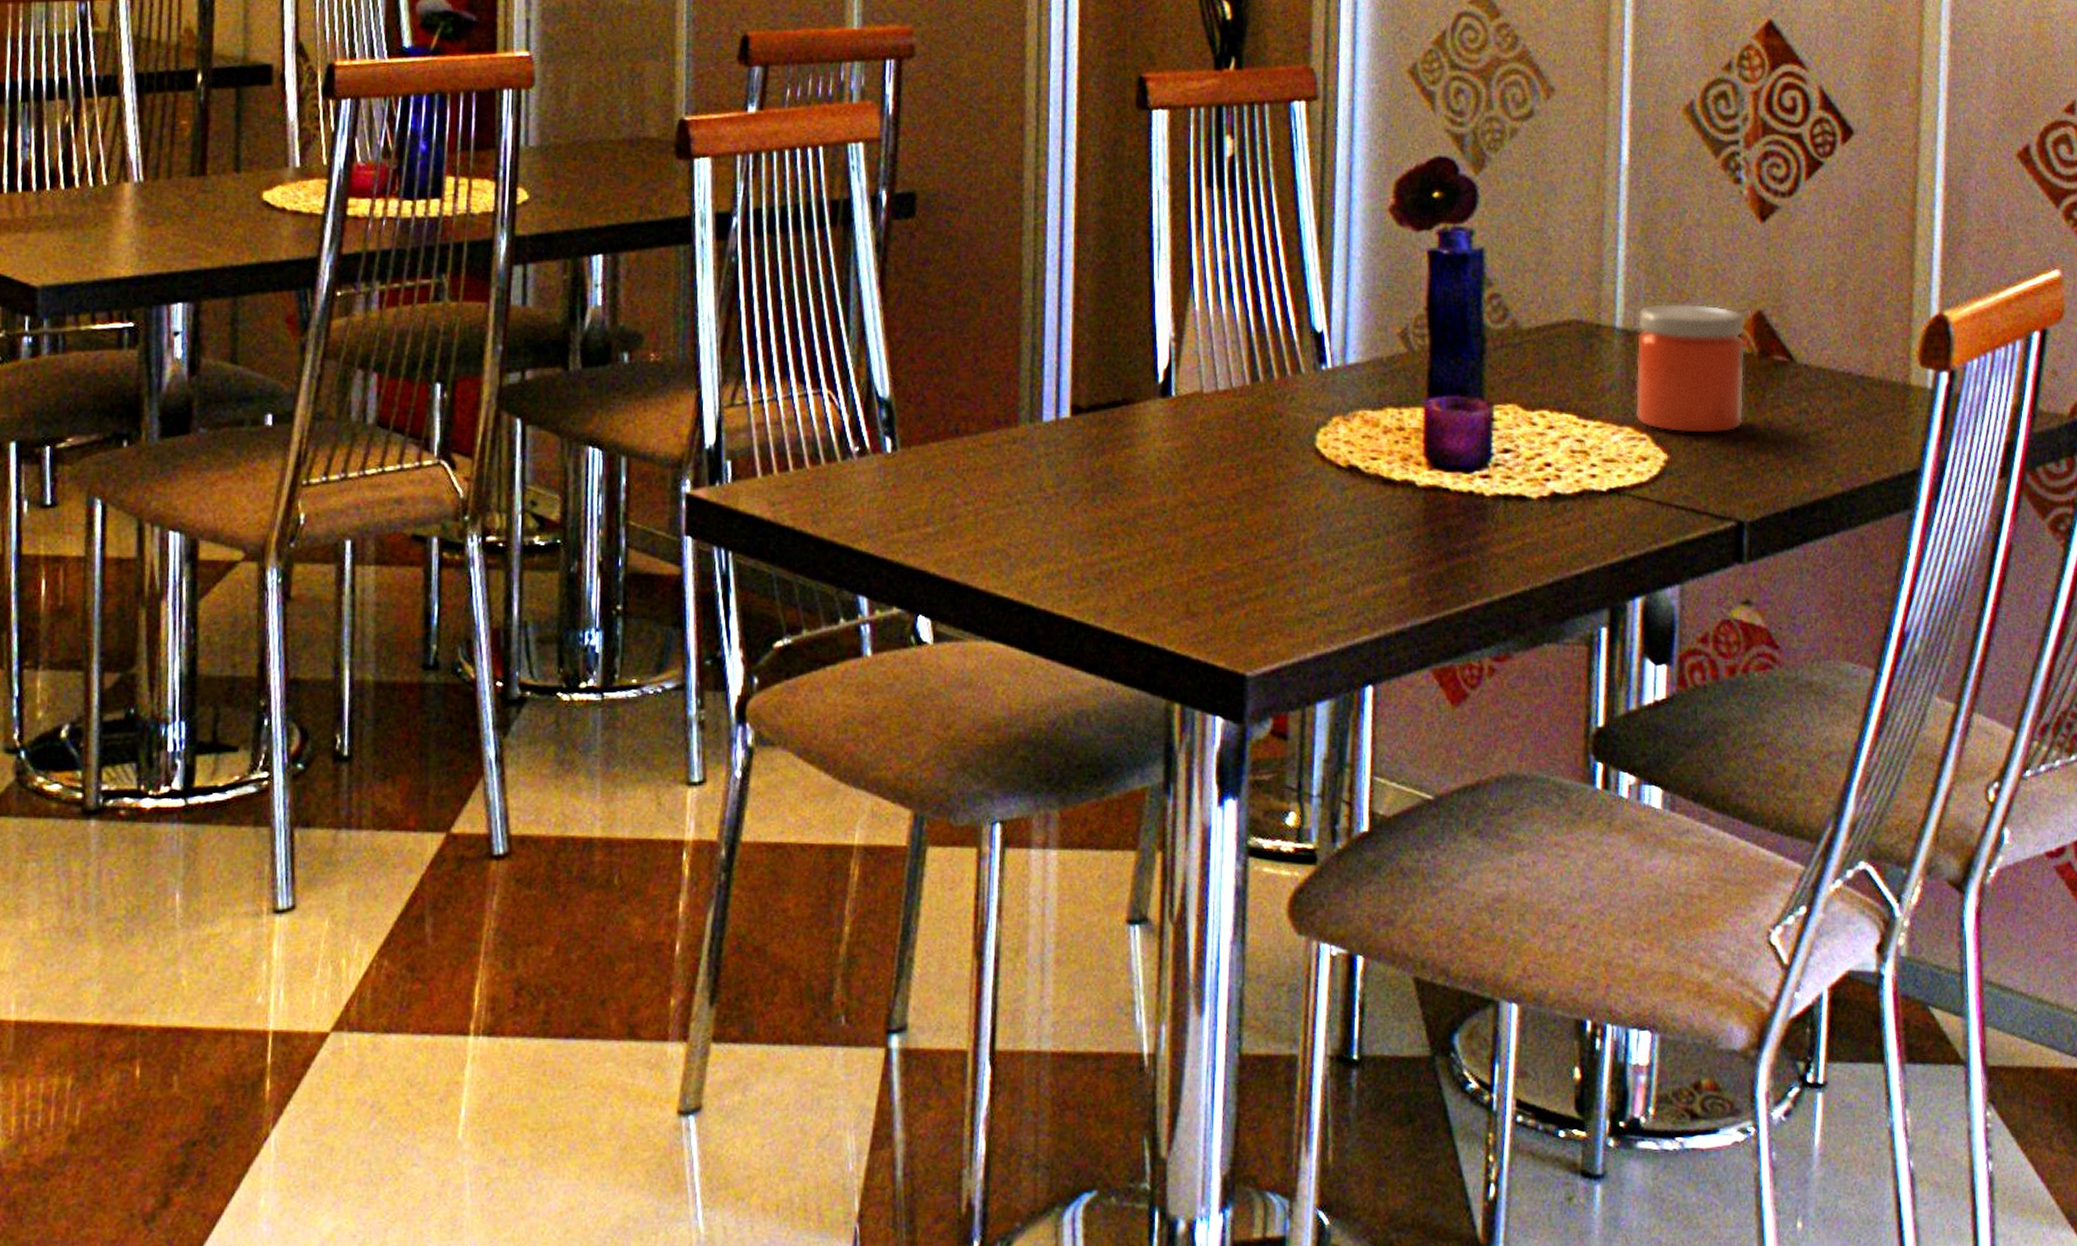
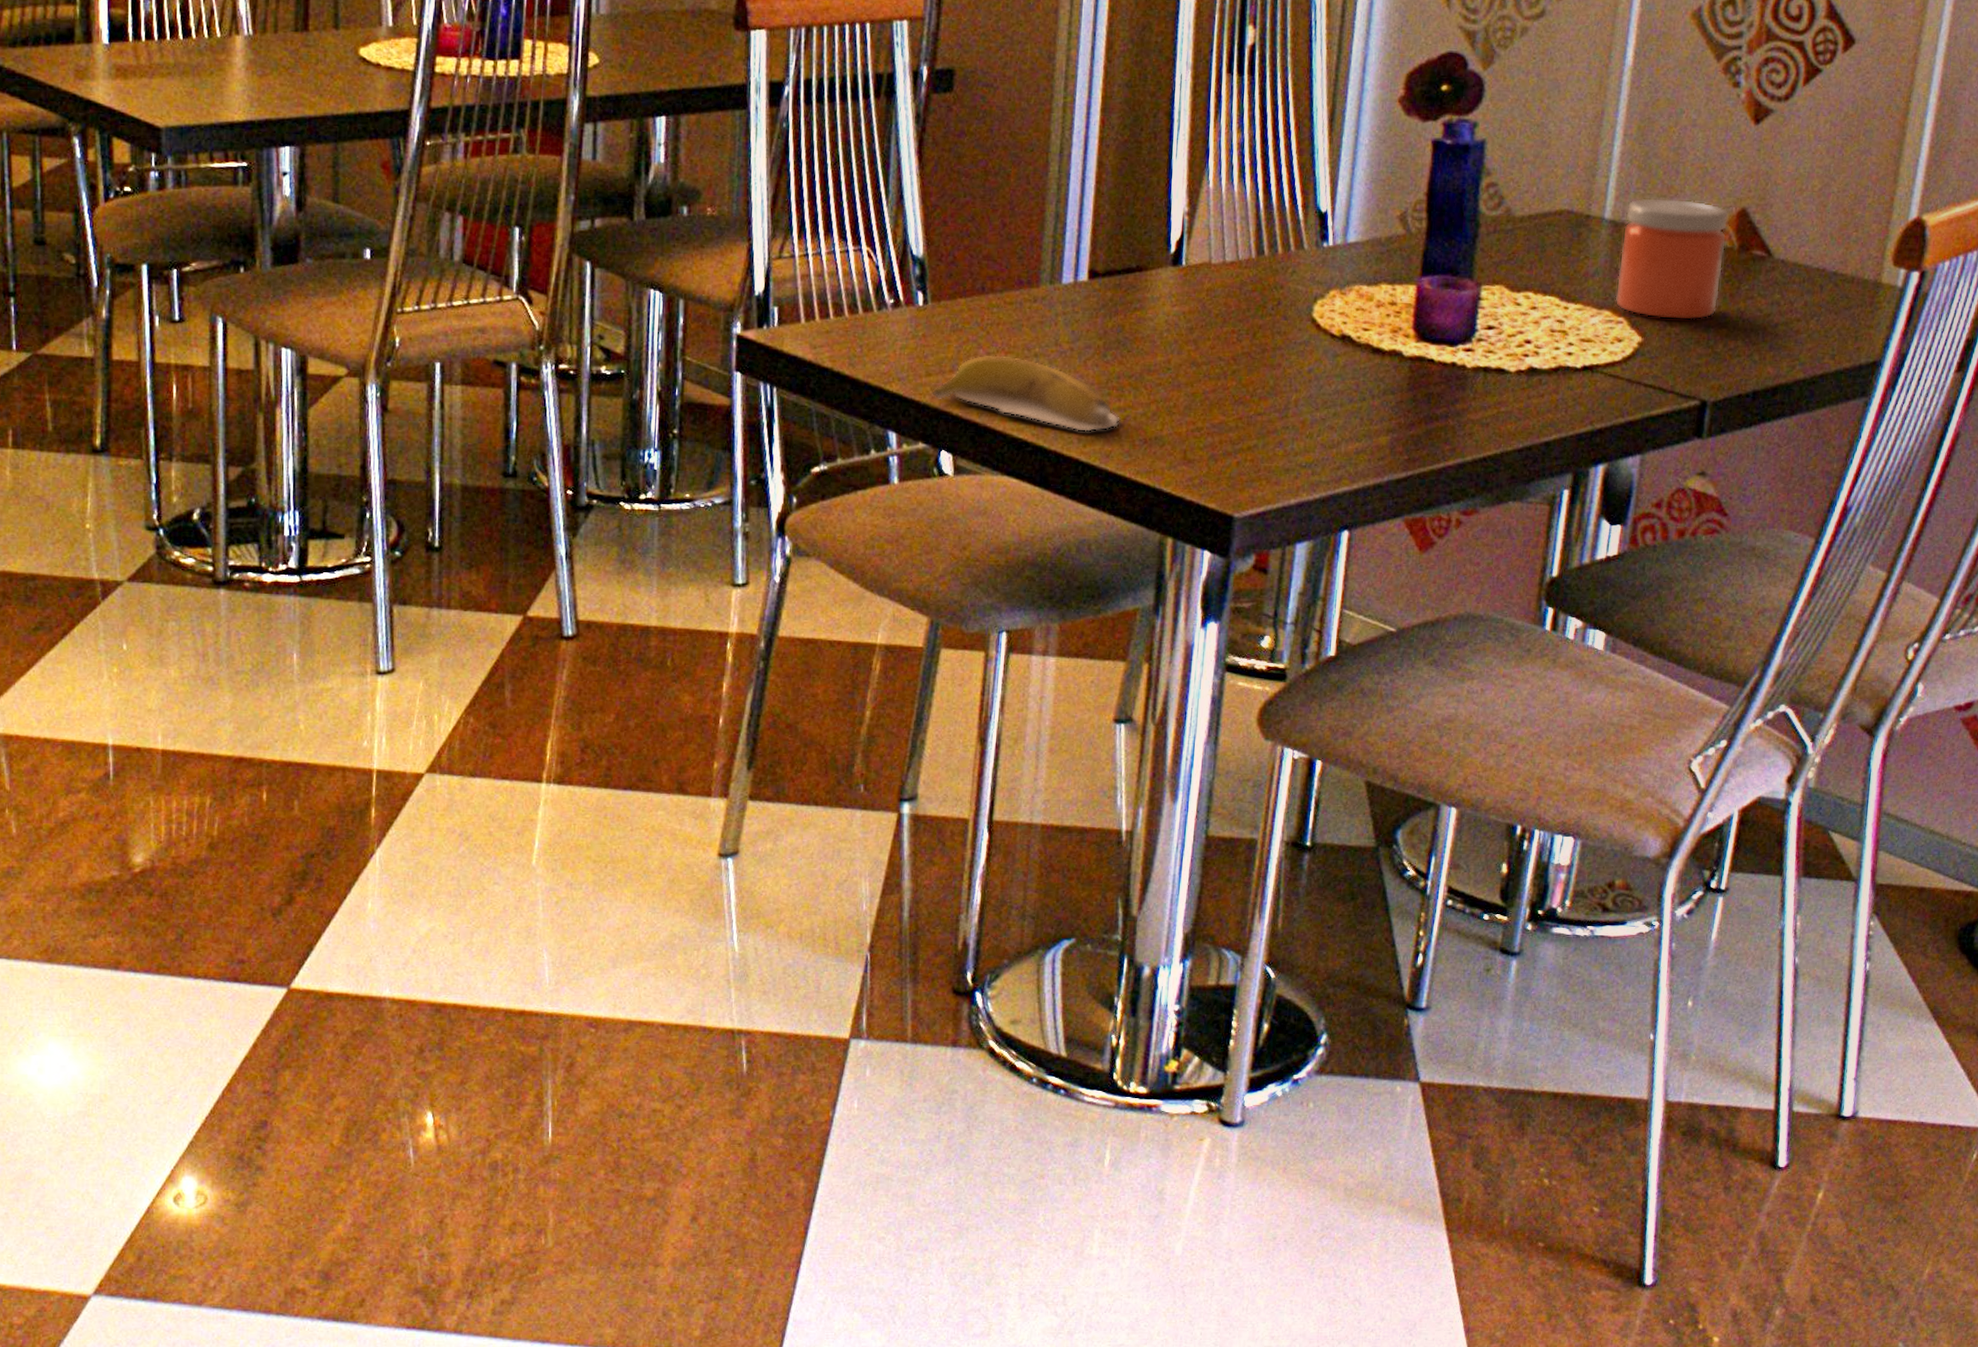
banana: none [905,504,1115,586] -> present [932,355,1120,432]

